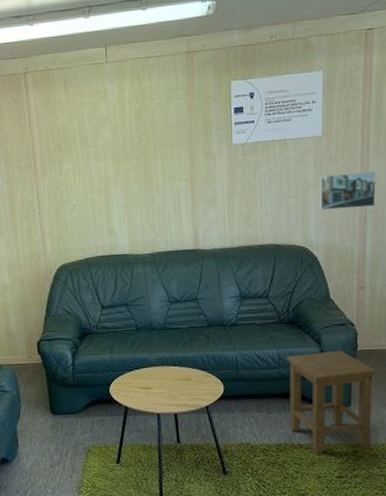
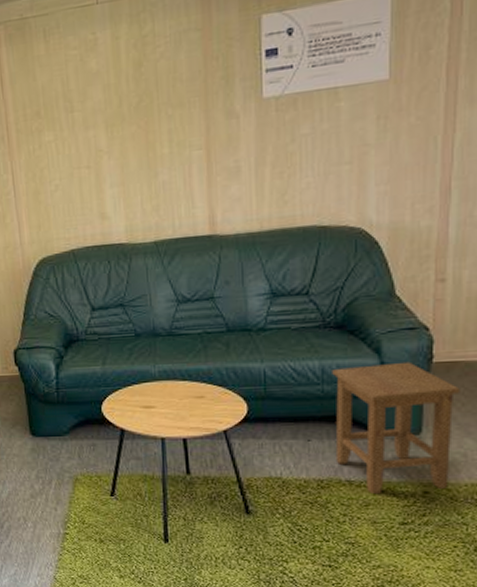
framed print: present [319,171,377,211] -> none [382,123,468,180]

